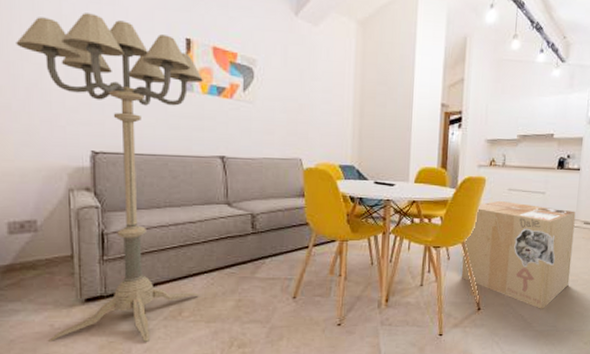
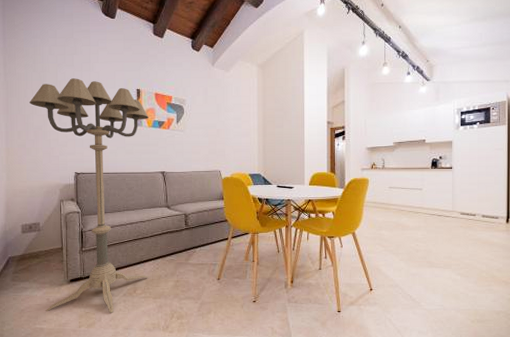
cardboard box: present [461,200,576,309] -> none [353,197,452,290]

